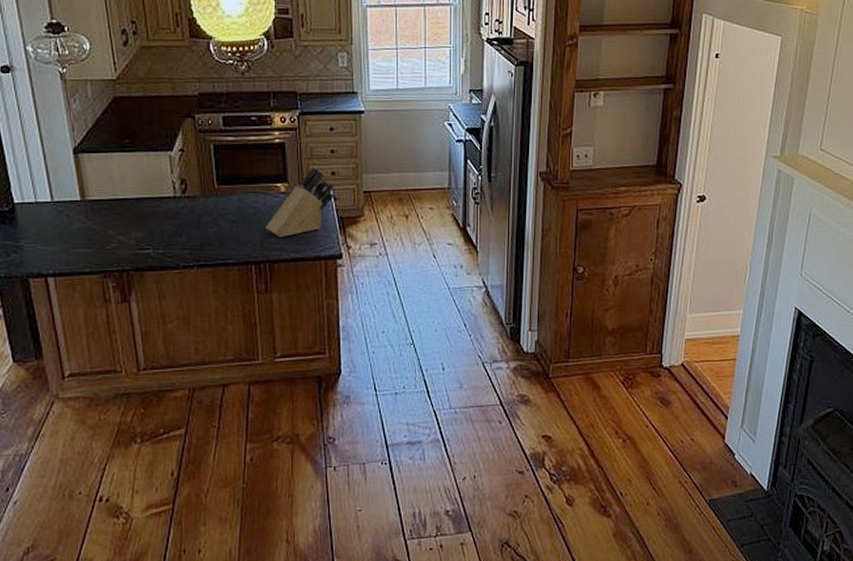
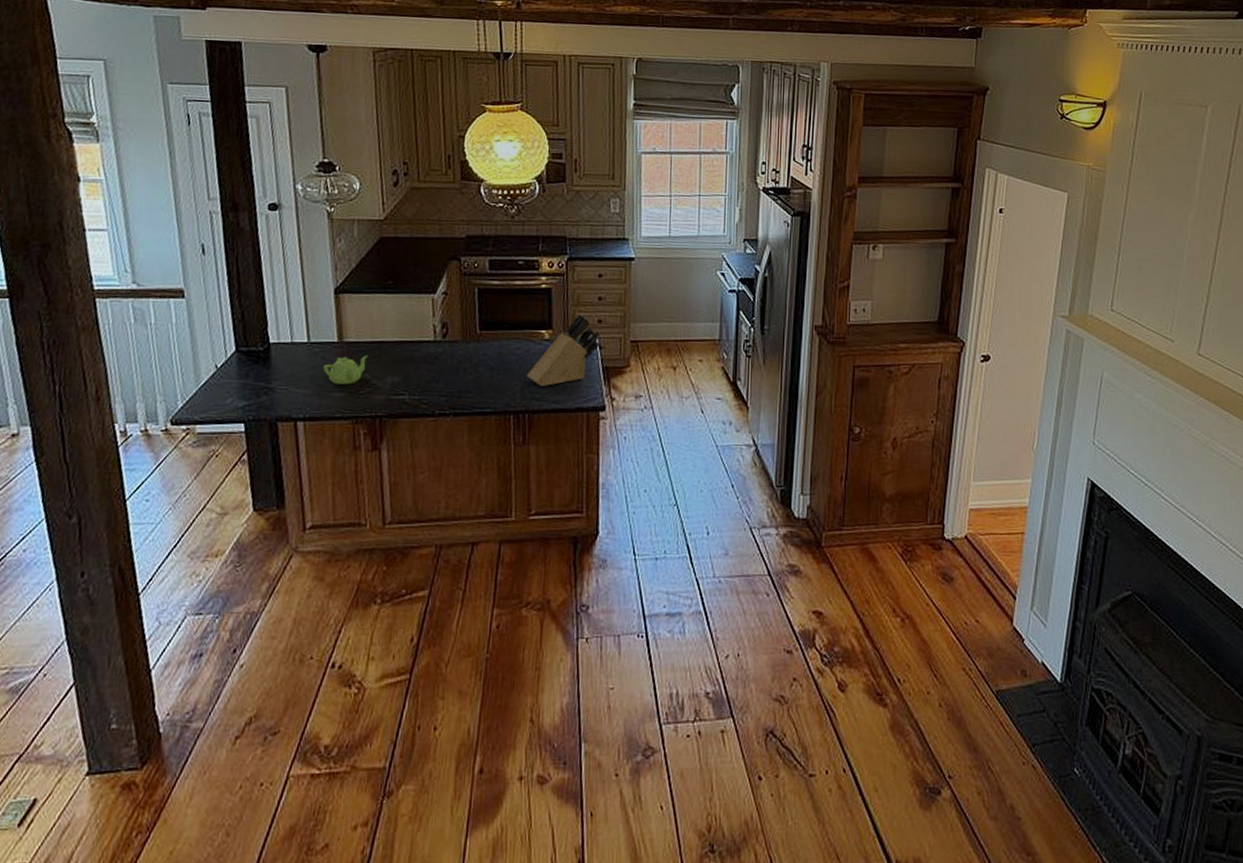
teapot: none [68,212,111,241] -> present [322,355,369,385]

